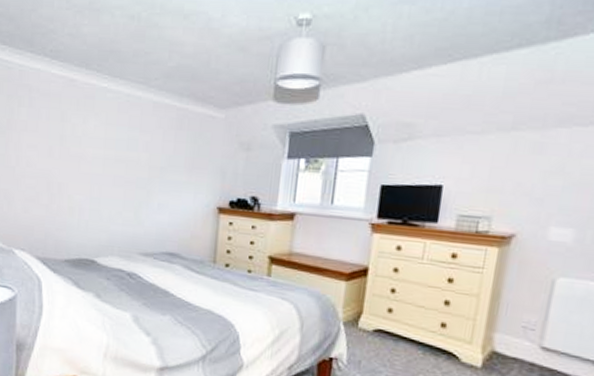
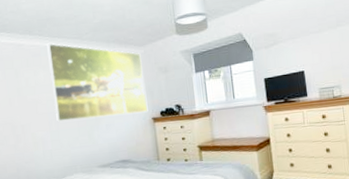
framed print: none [99,83,220,199] -> present [47,43,148,122]

